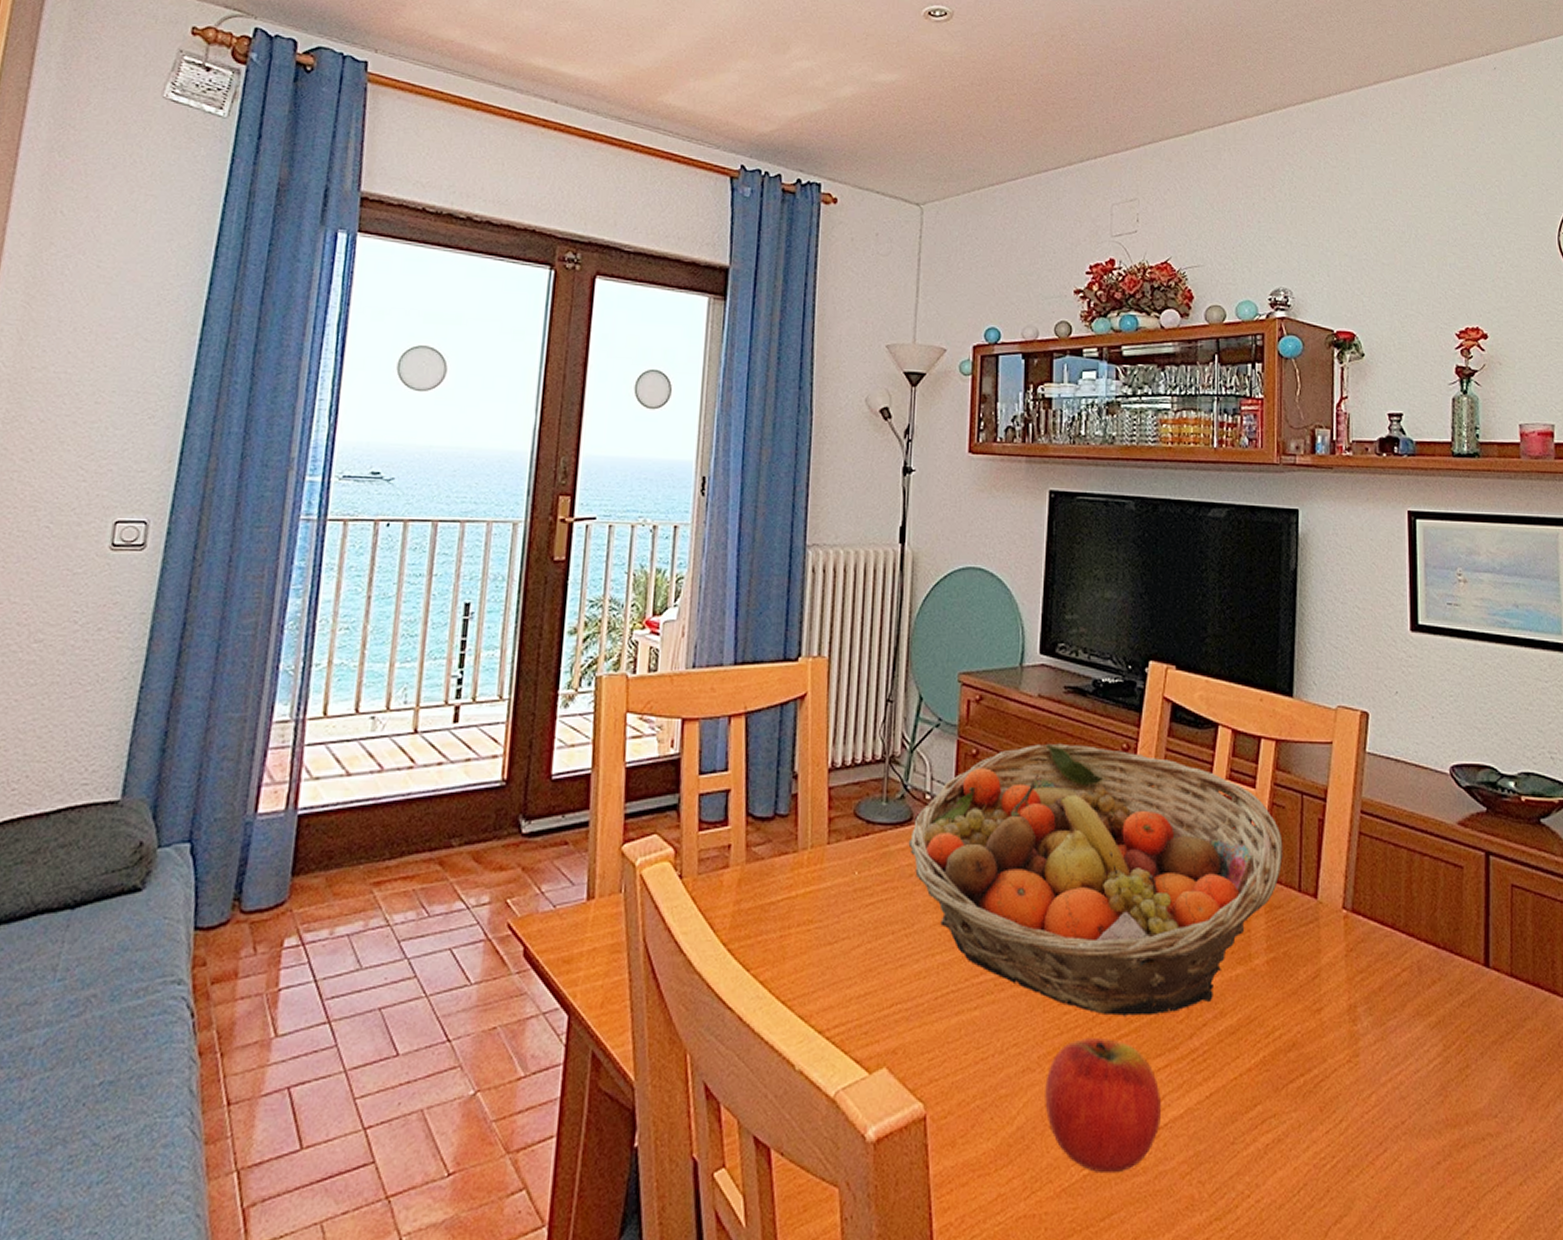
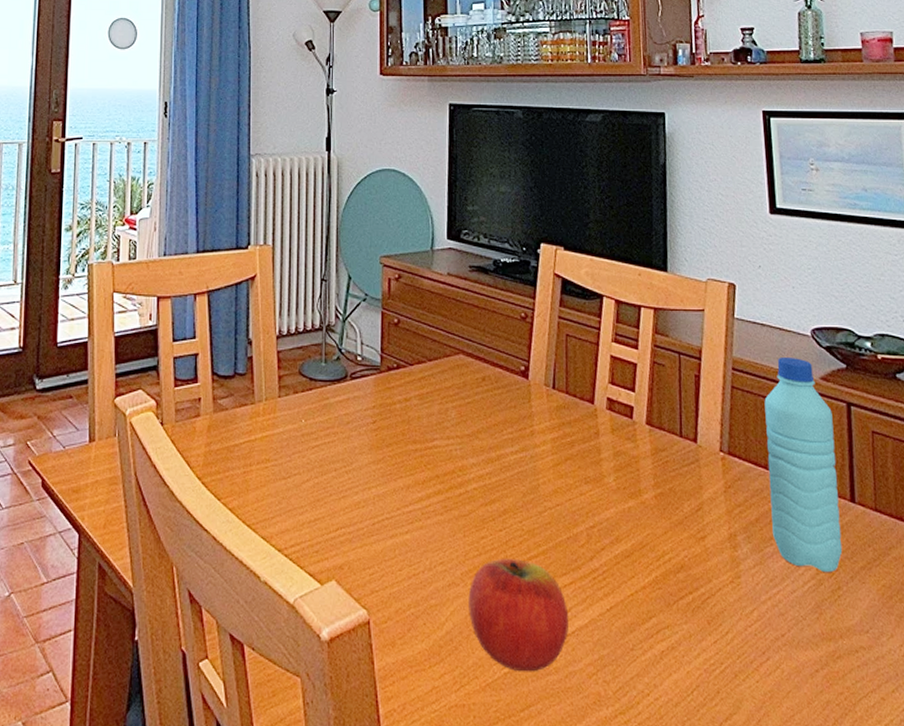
fruit basket: present [908,743,1283,1016] -> none [345,313,665,541]
water bottle: none [1395,799,1473,1049] -> present [764,358,843,573]

